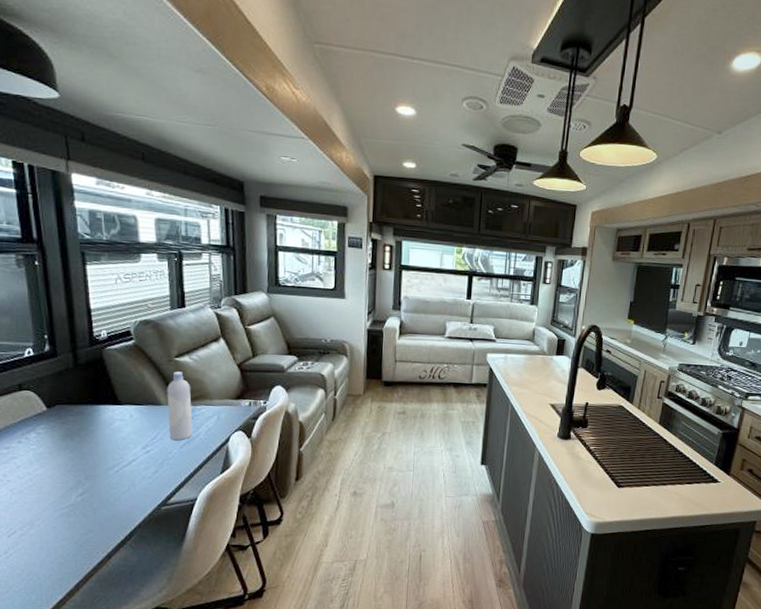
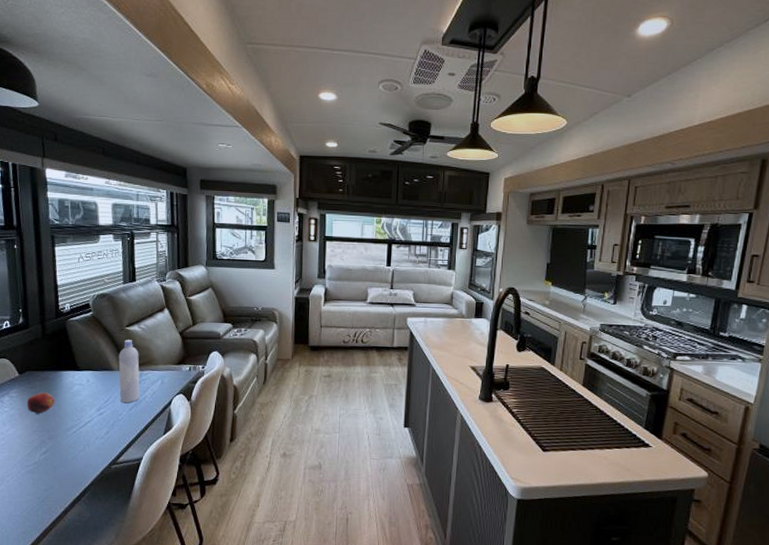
fruit: none [57,428,92,452] -> present [26,392,55,414]

